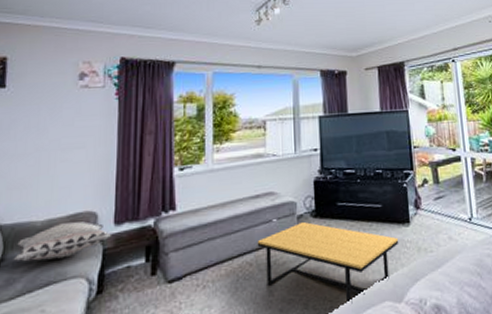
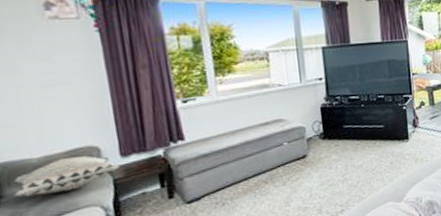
coffee table: present [257,221,399,304] -> none [270,143,400,206]

